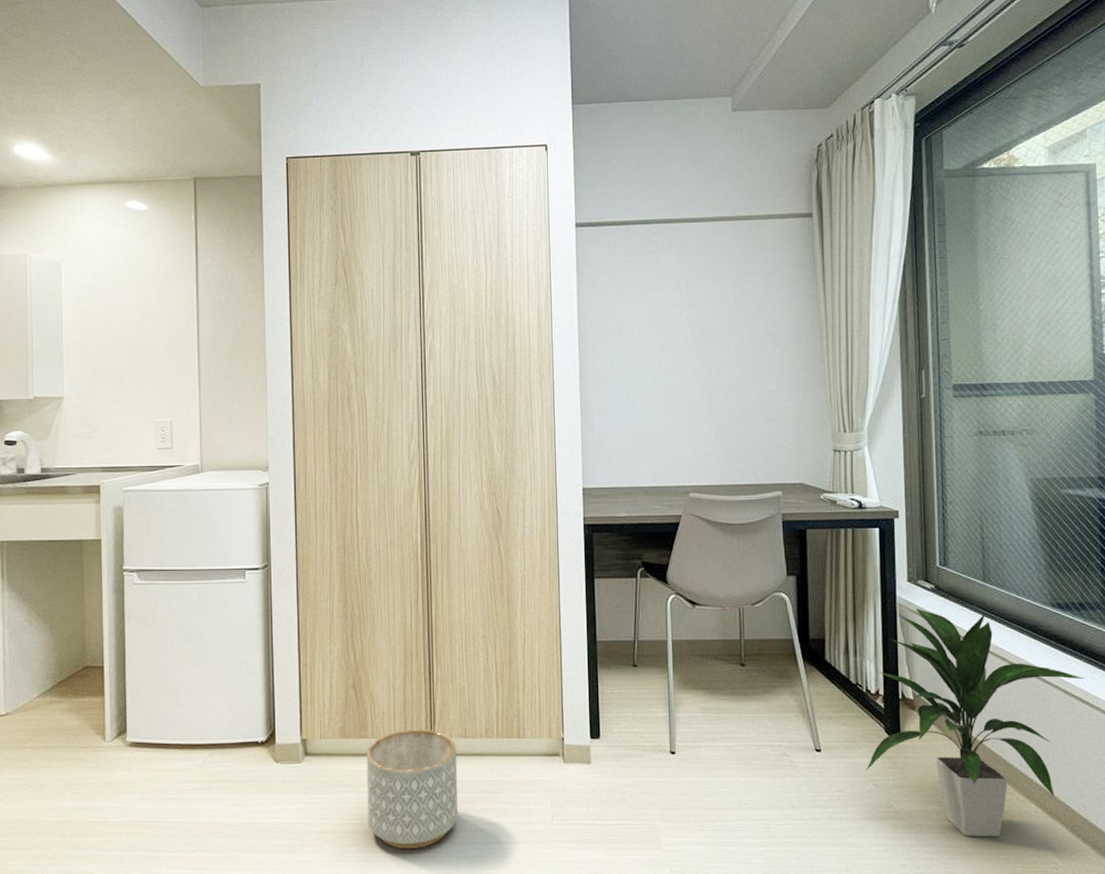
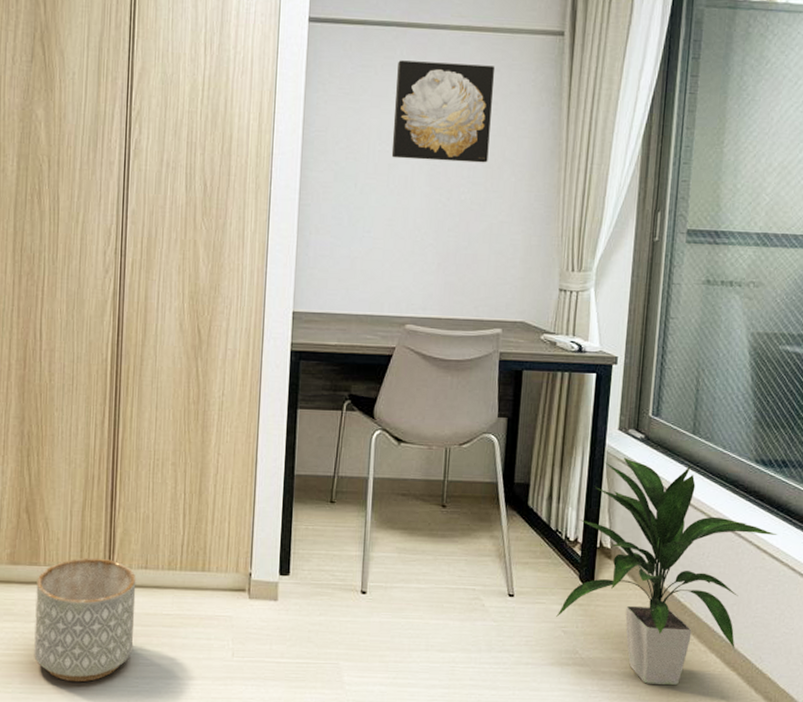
wall art: none [660,250,752,341] -> present [391,60,494,163]

